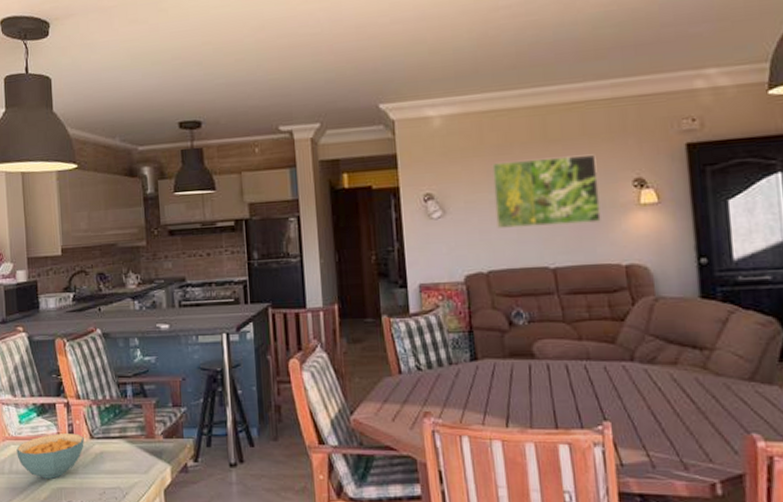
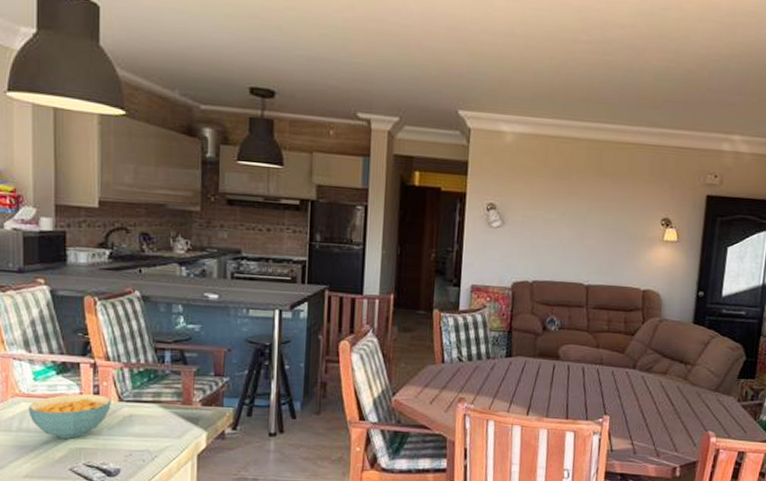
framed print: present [491,154,602,228] -> none [545,185,637,252]

